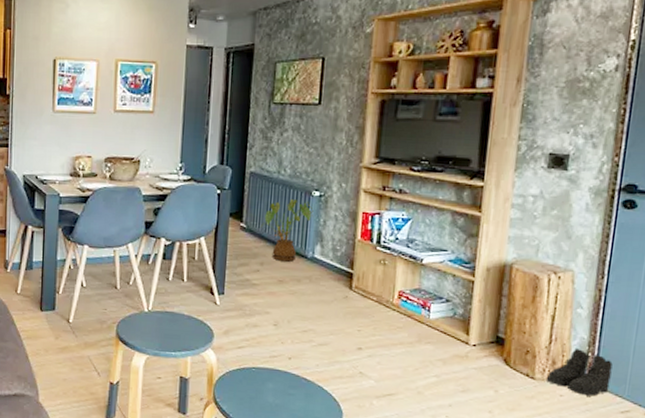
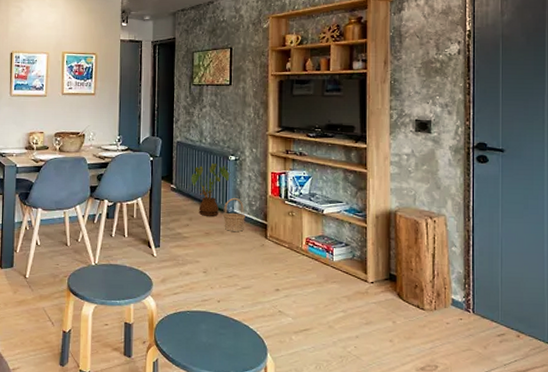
basket: none [301,241,328,280] -> present [223,198,246,232]
boots: present [545,347,613,397] -> none [433,281,486,323]

